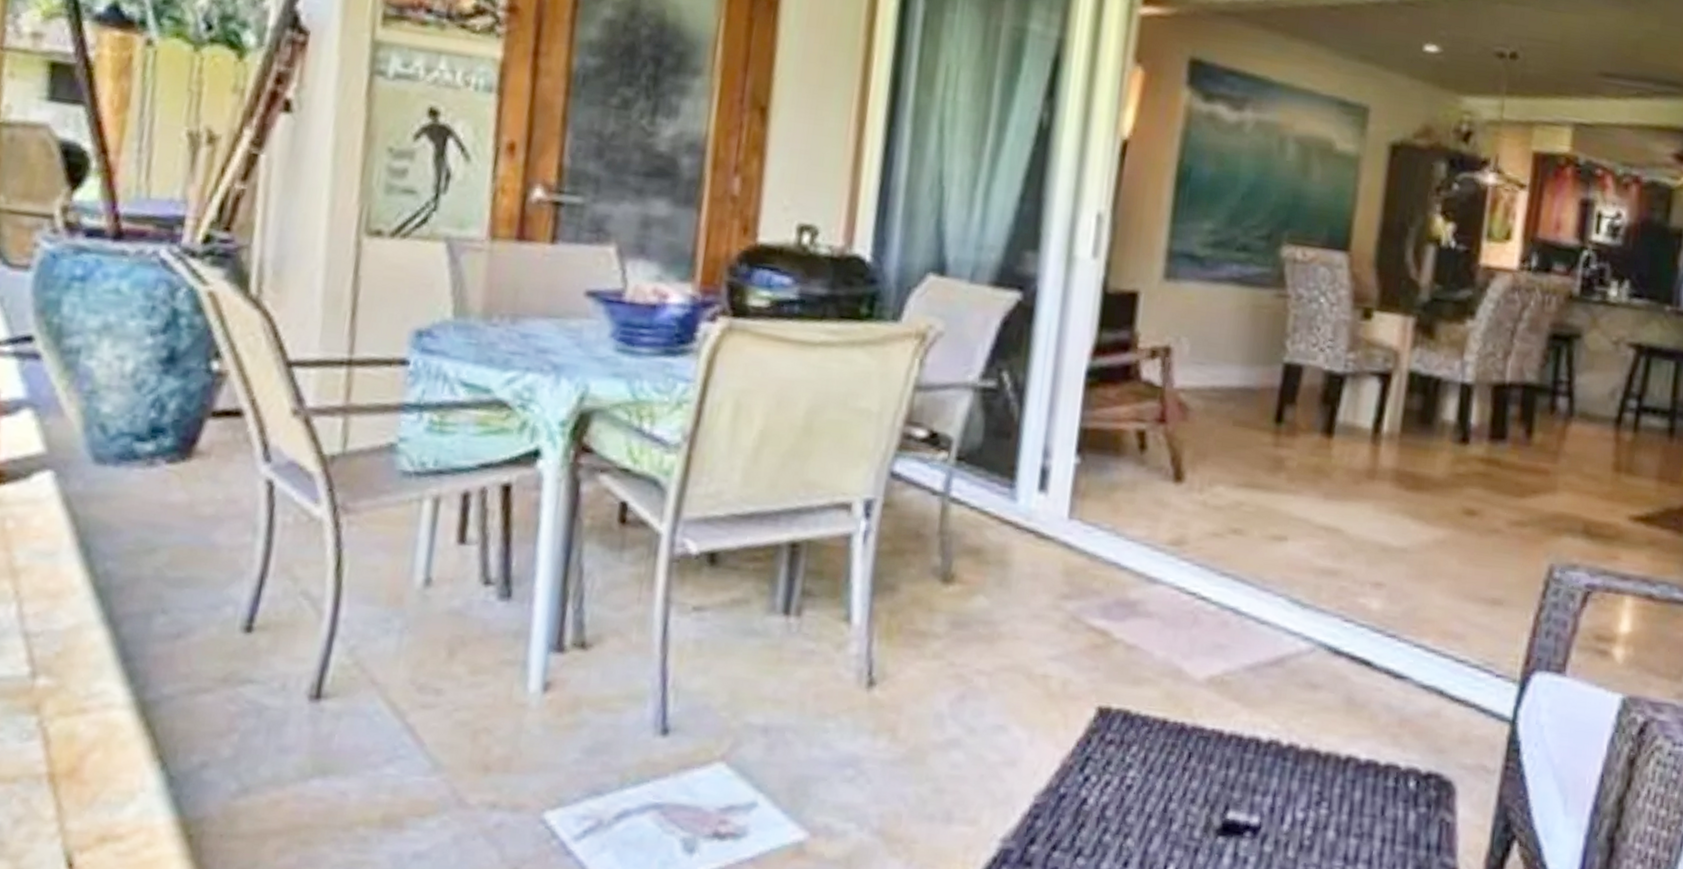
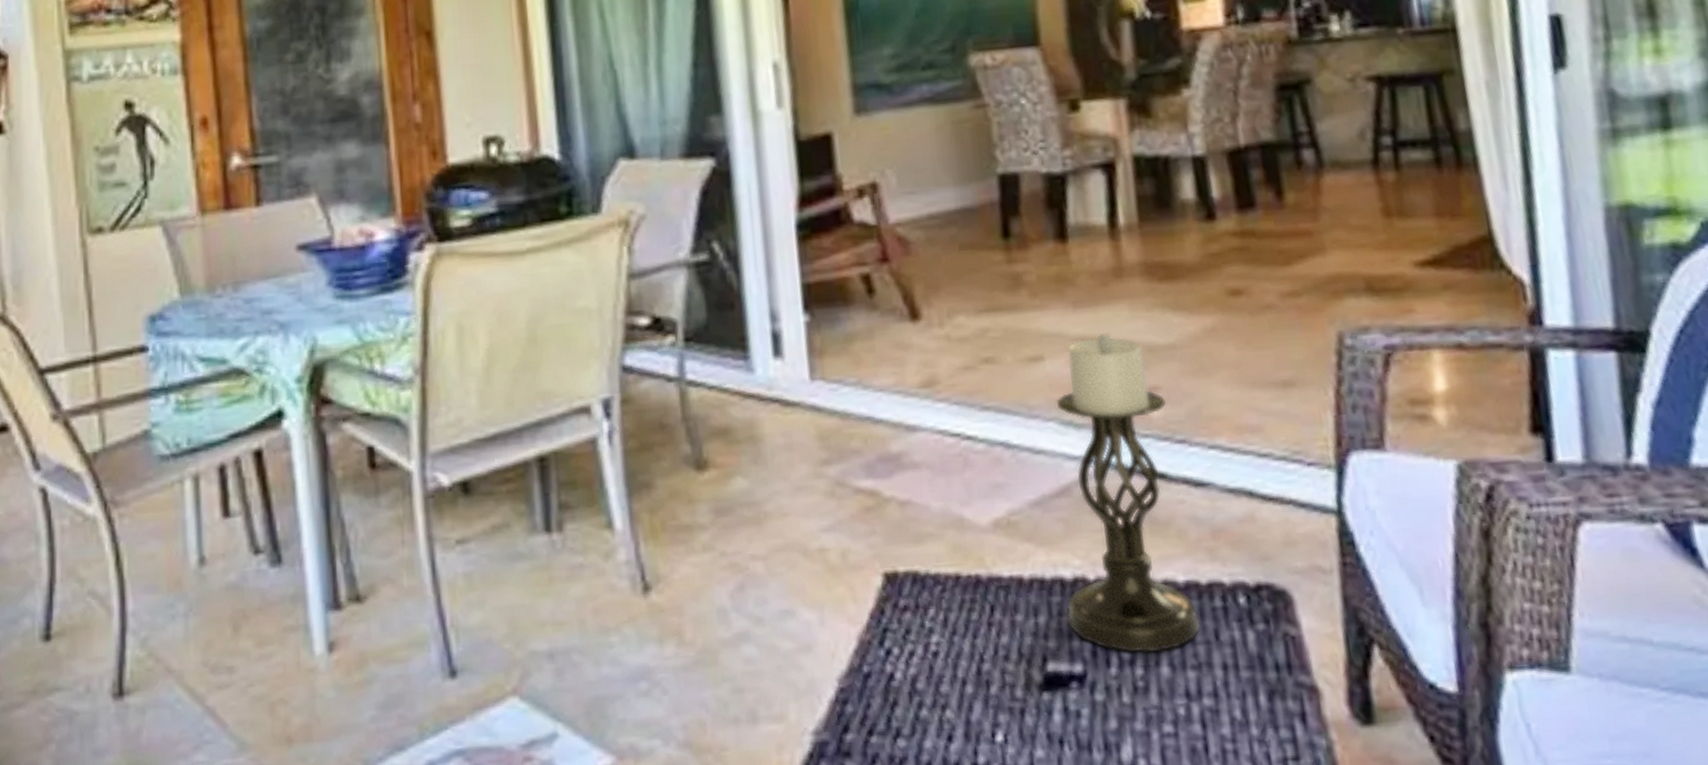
candle holder: none [1255,525,1388,818] -> present [1056,332,1201,653]

